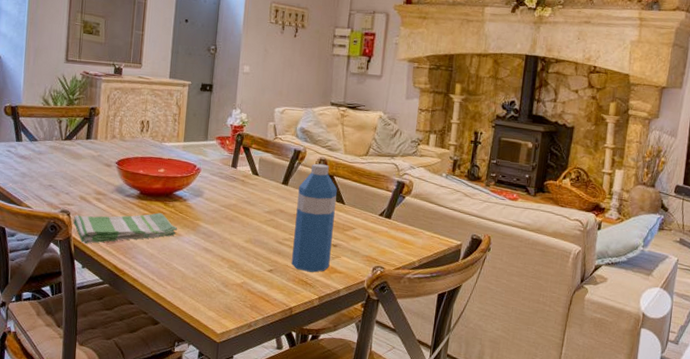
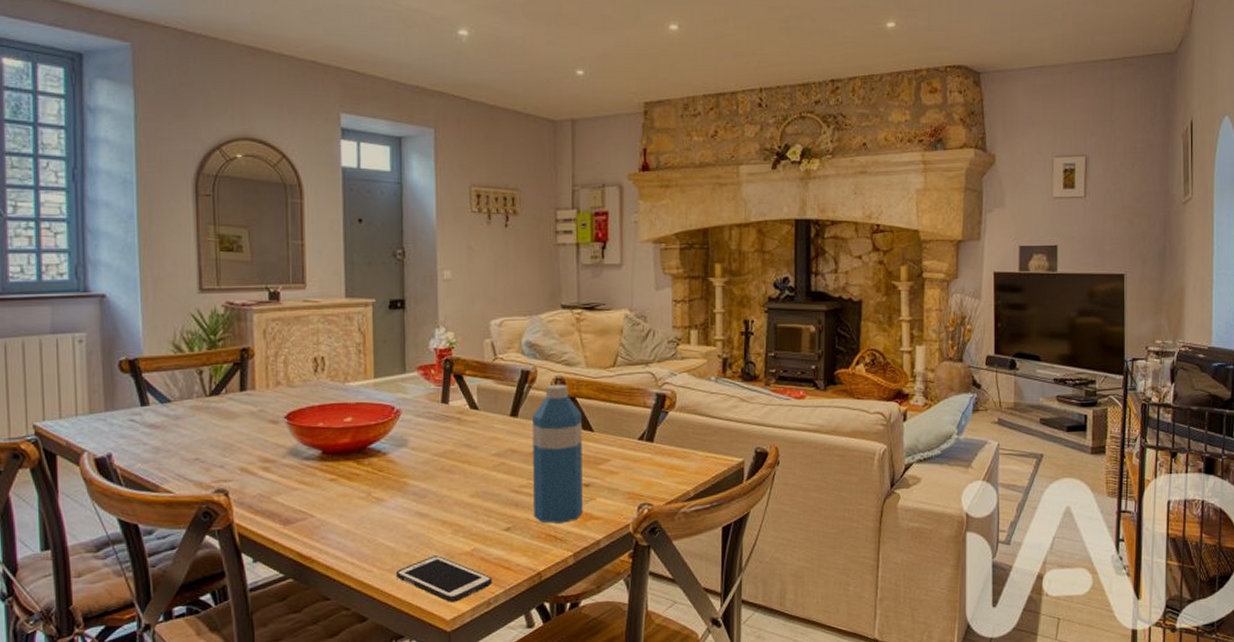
dish towel: present [73,212,178,244] -> none [234,475,379,529]
cell phone: none [183,283,255,321] -> present [395,555,493,602]

